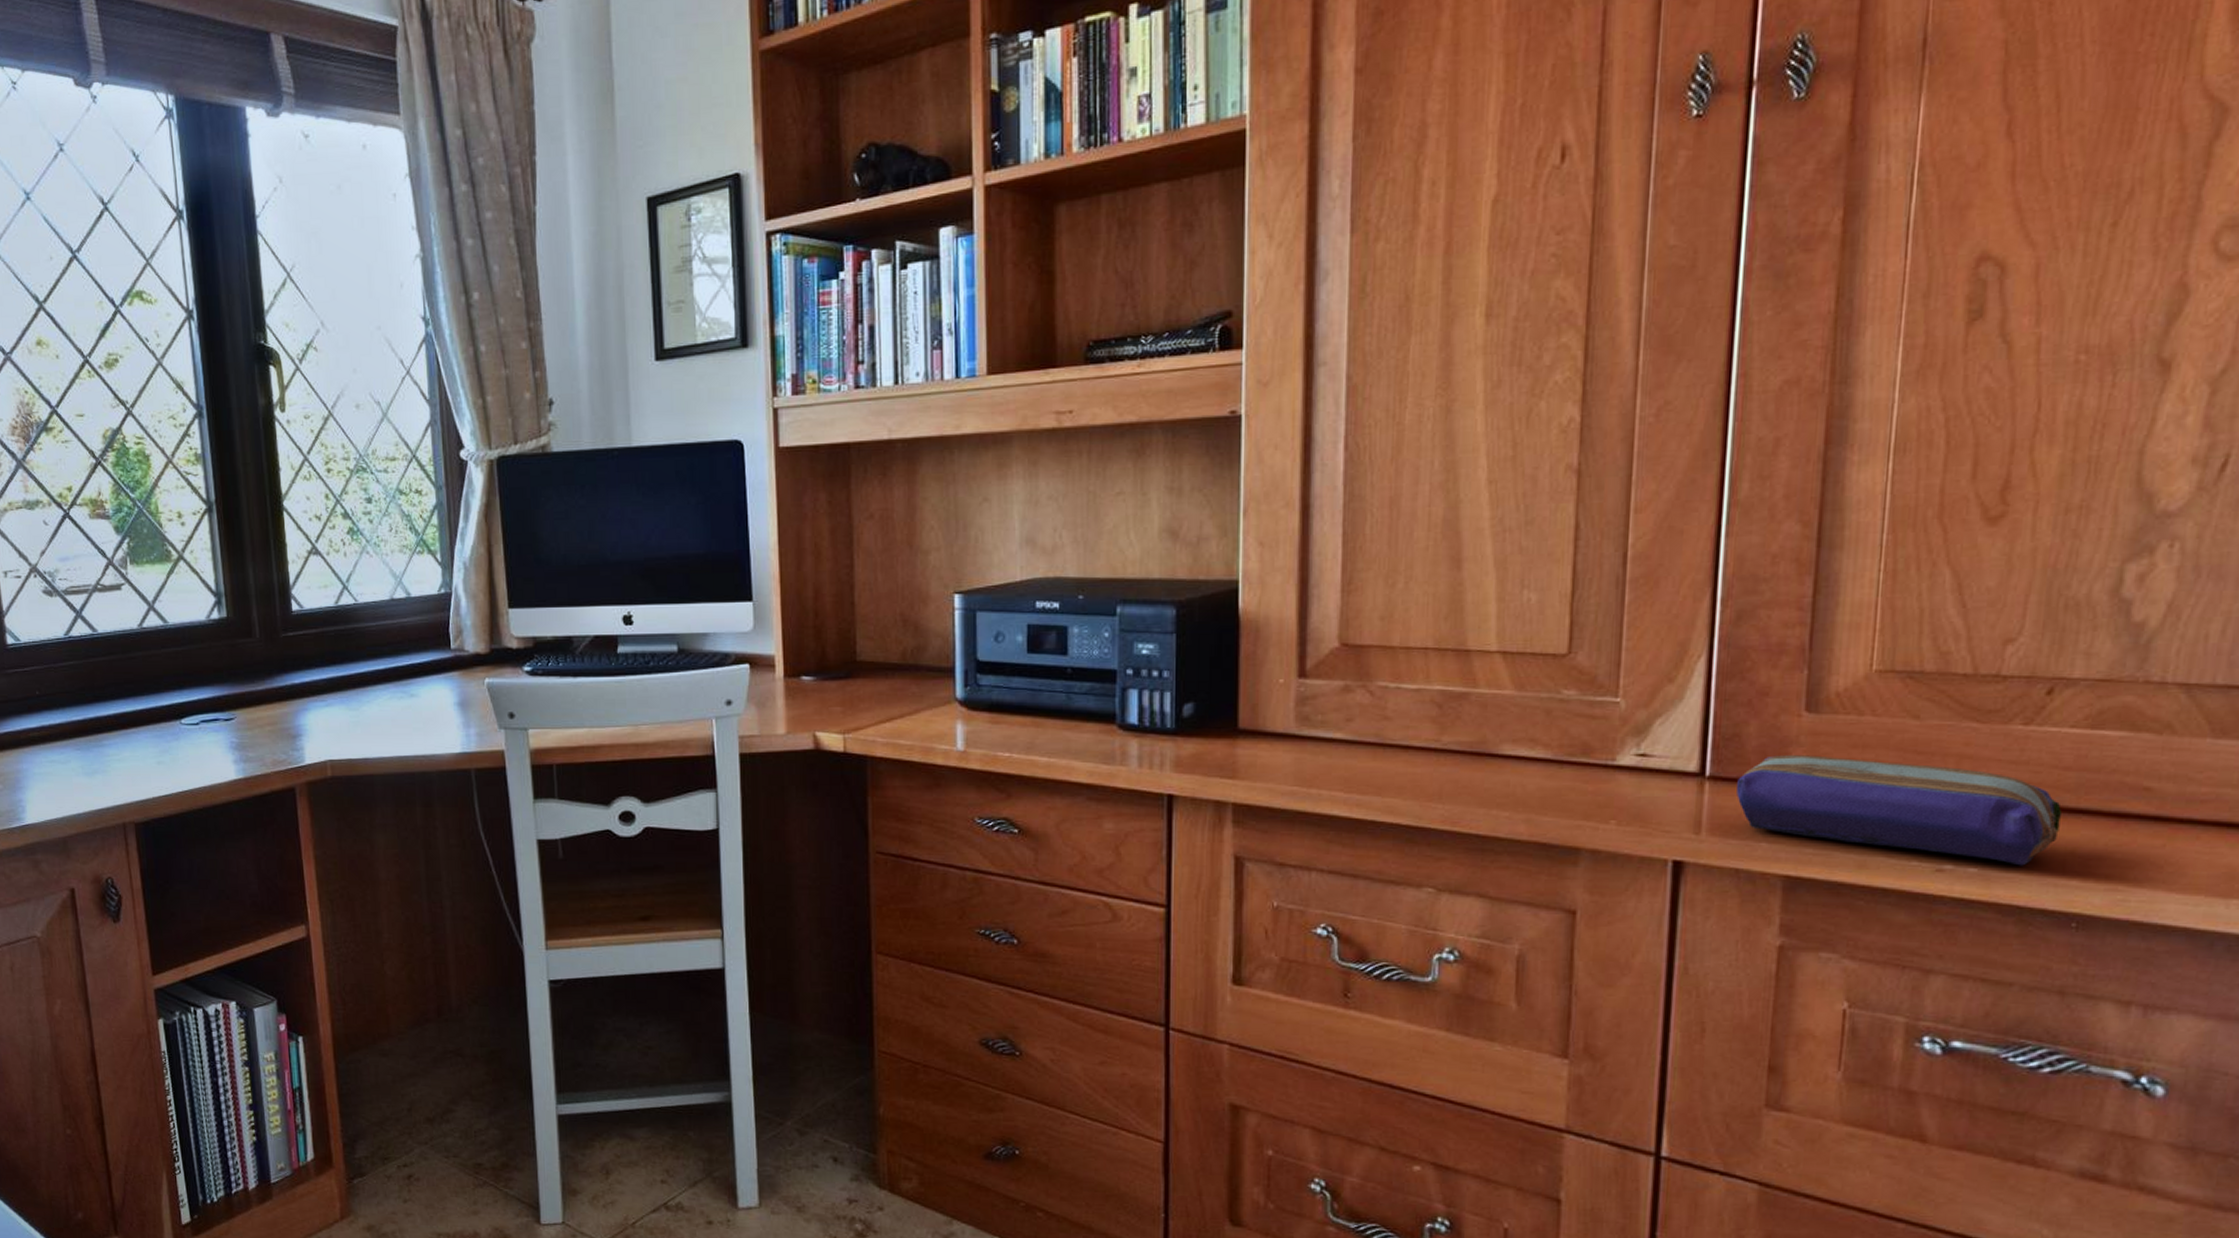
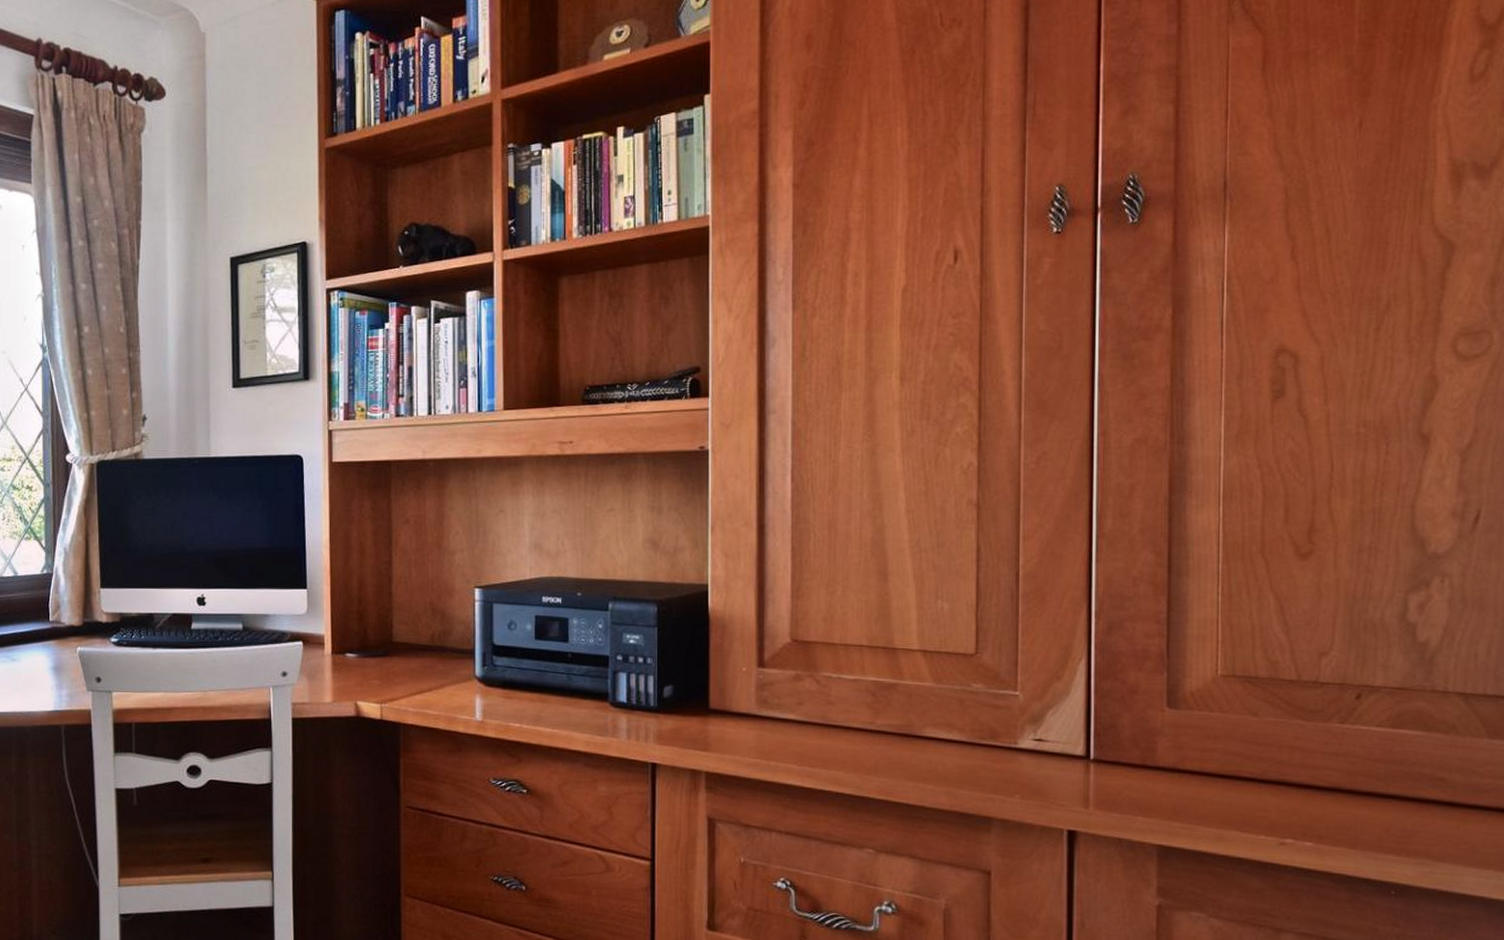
pencil case: present [1737,755,2061,866] -> none [1116,743,1375,841]

